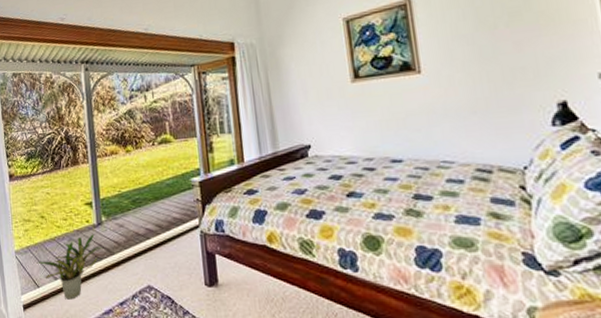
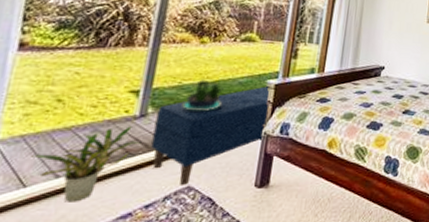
bench: none [109,185,203,284] -> present [151,86,269,185]
potted plant: none [126,185,158,216] -> present [182,79,225,112]

